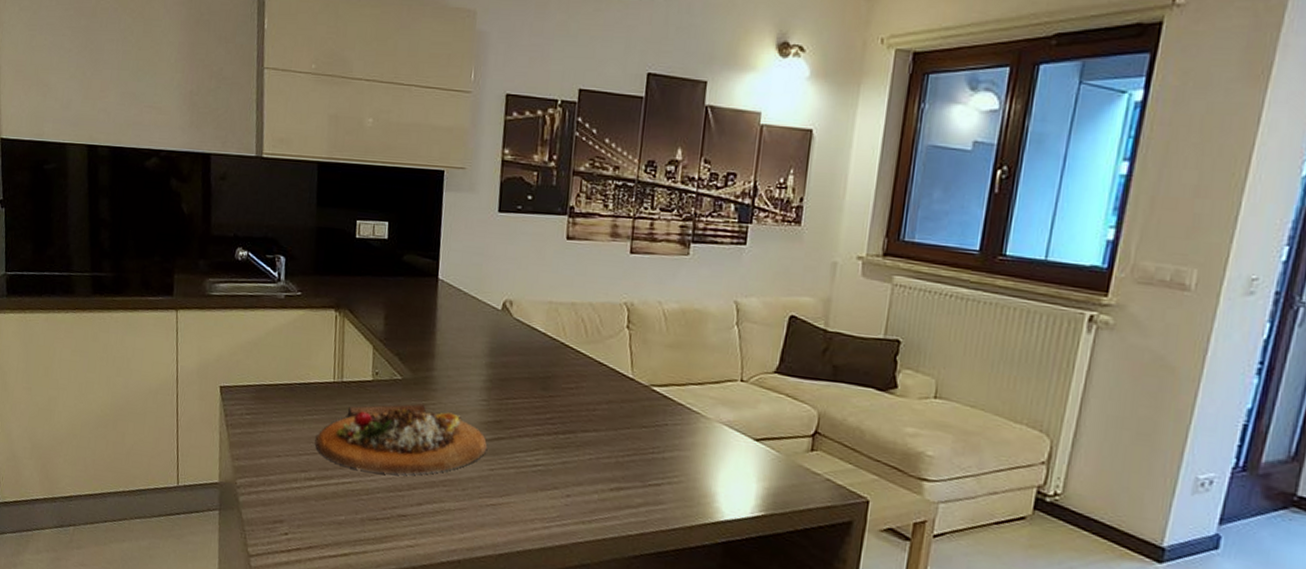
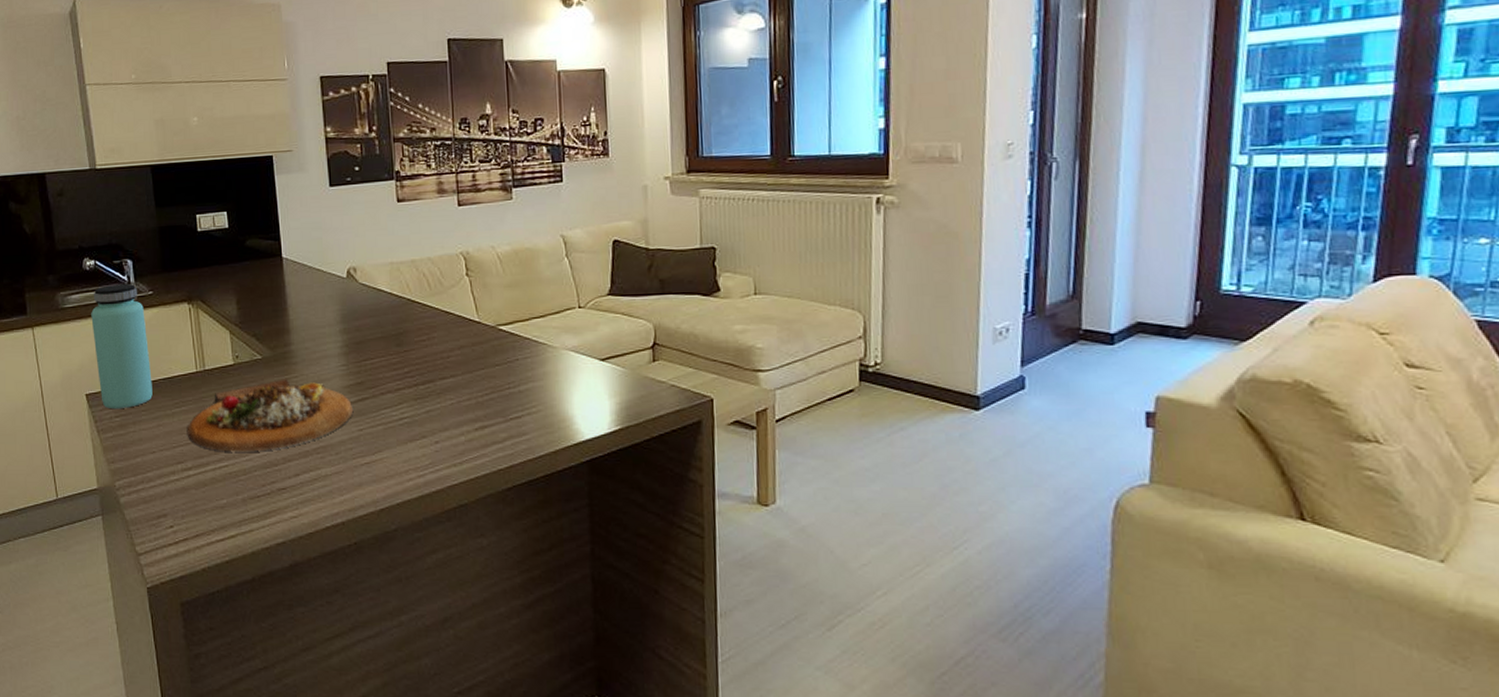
bottle: none [234,279,290,407] -> present [91,284,153,410]

